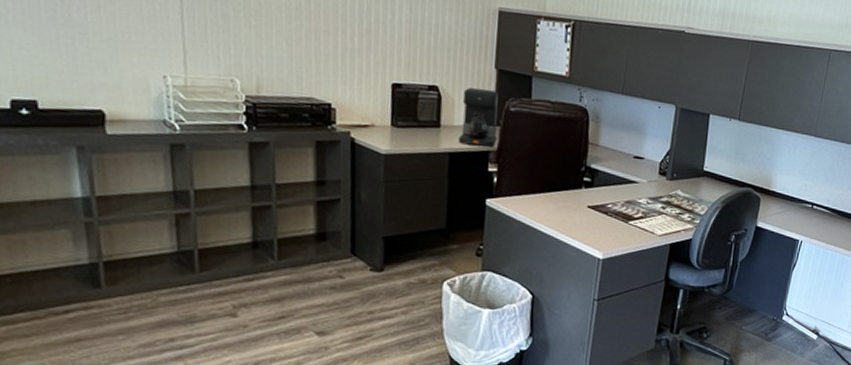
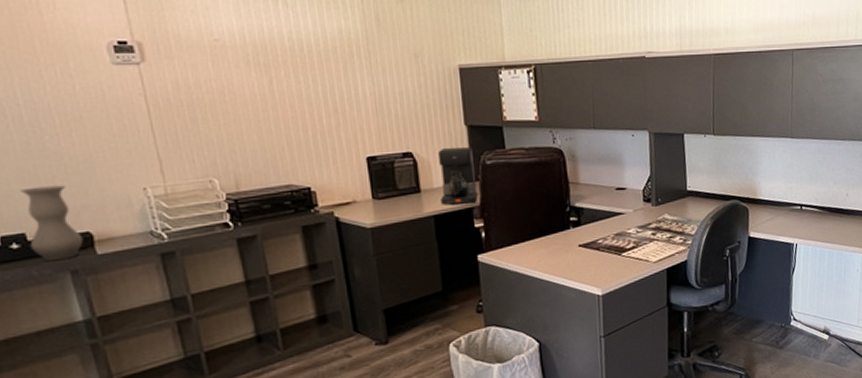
vase: none [39,55,95,134] -> present [21,185,84,262]

